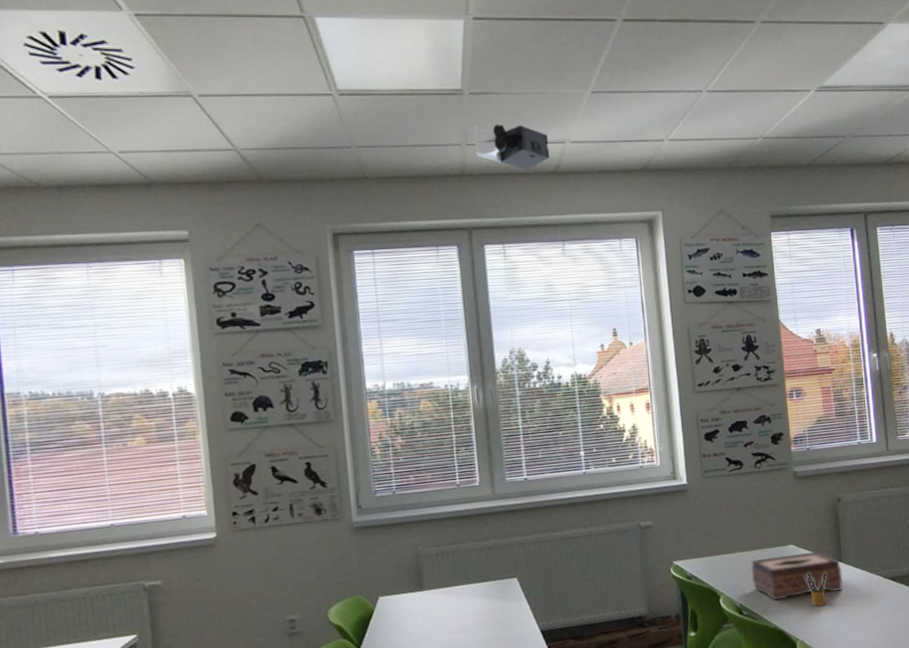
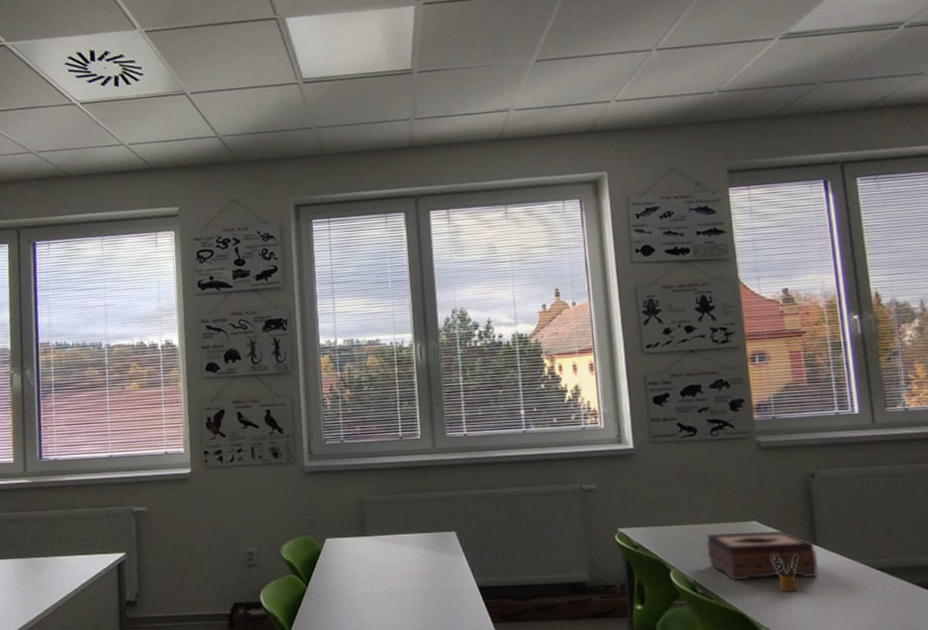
projector: present [474,123,550,171] -> none [422,97,494,139]

